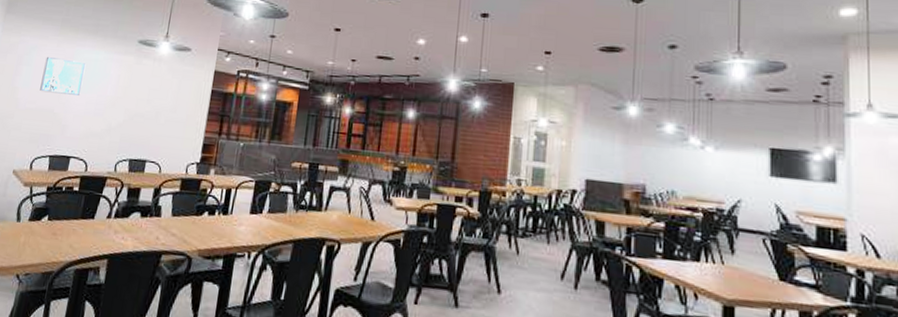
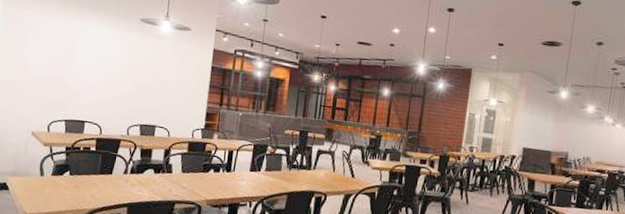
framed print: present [40,56,86,95] -> none [49,30,92,67]

